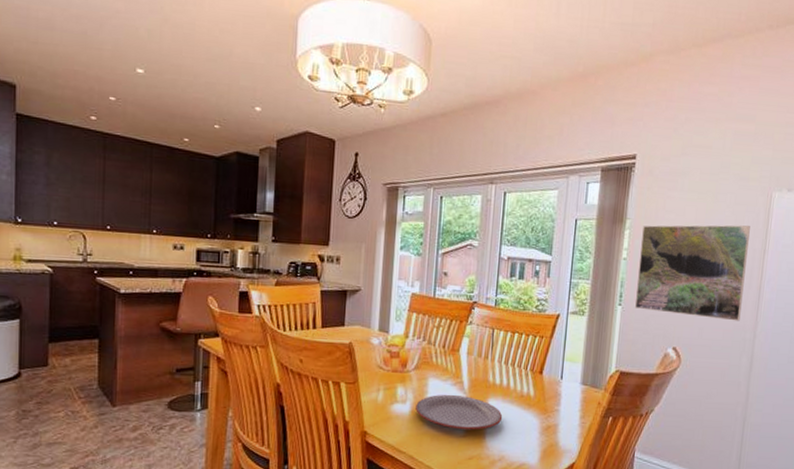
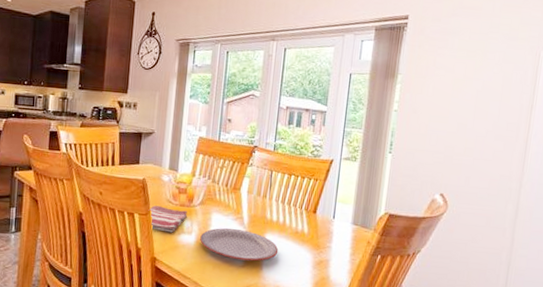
dish towel: none [356,372,401,403] -> present [148,205,187,233]
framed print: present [634,225,750,321] -> none [404,80,518,172]

